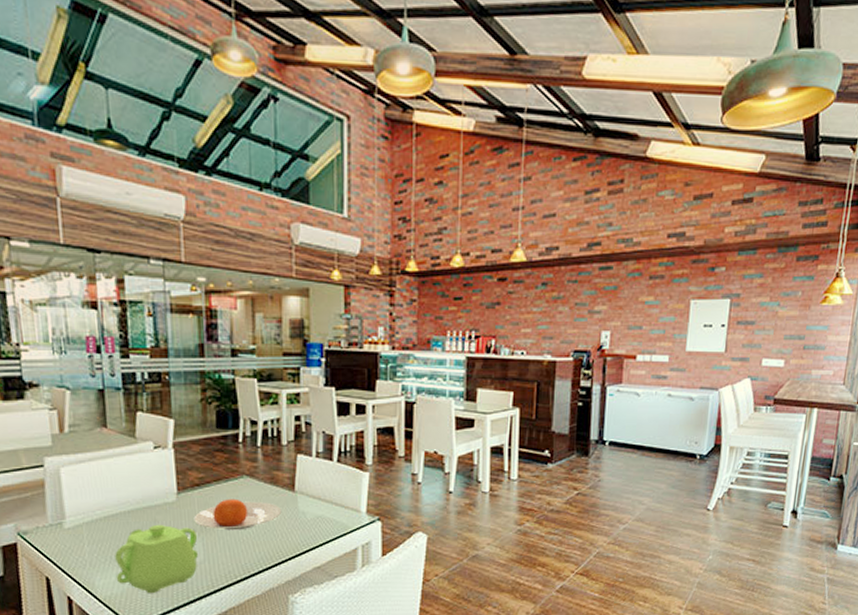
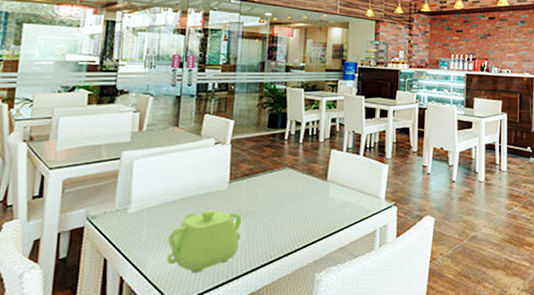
plate: present [193,498,282,531] -> none [240,187,315,215]

